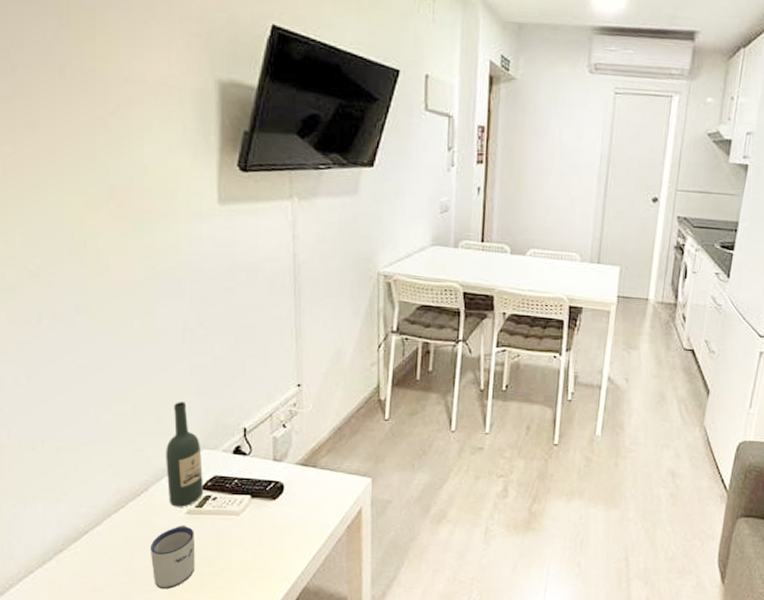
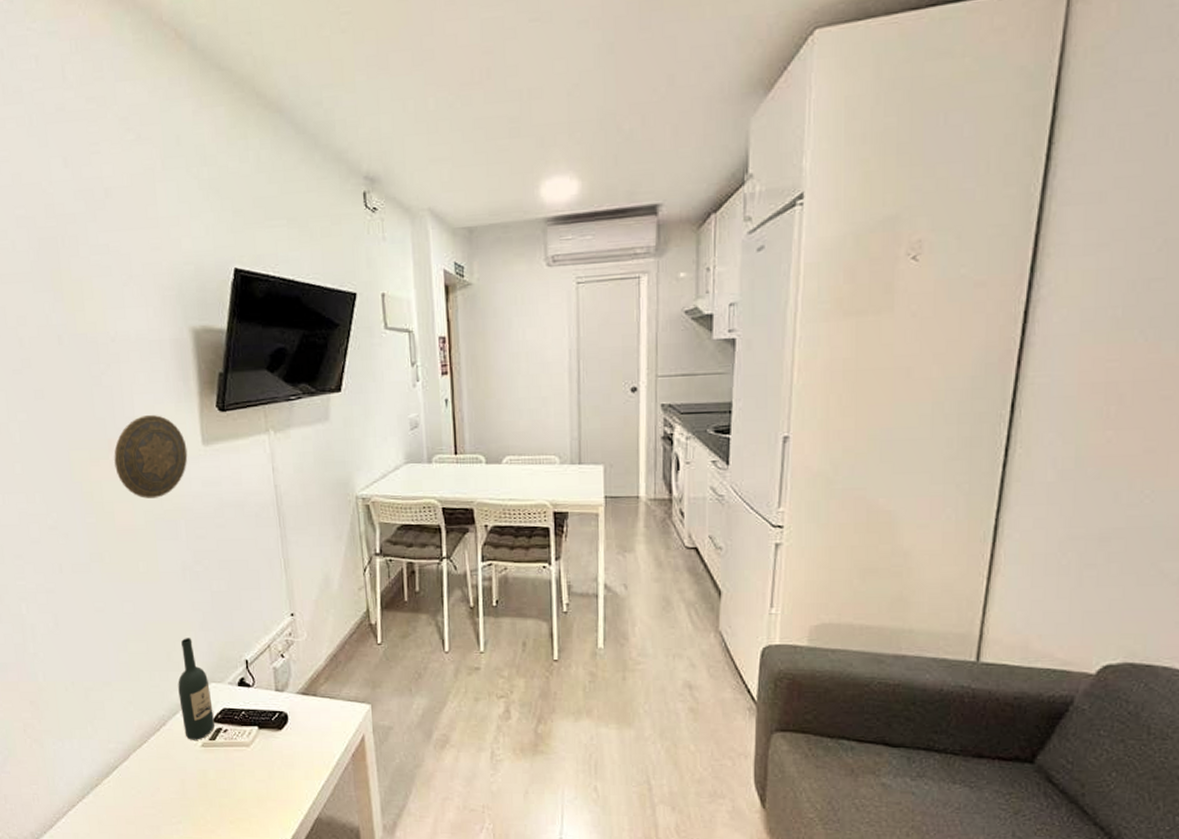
decorative plate: none [115,165,201,254] -> present [114,415,188,499]
mug: present [150,524,196,590] -> none [172,757,214,822]

